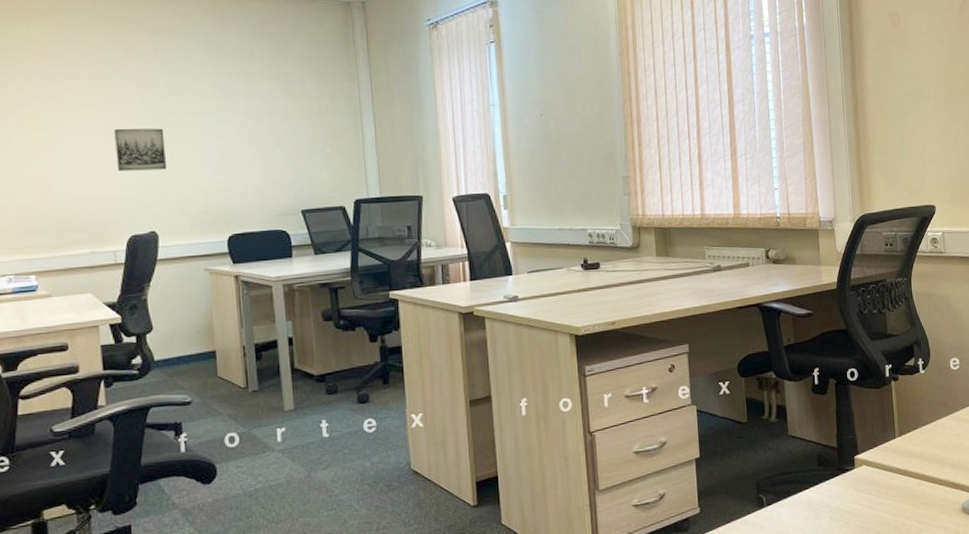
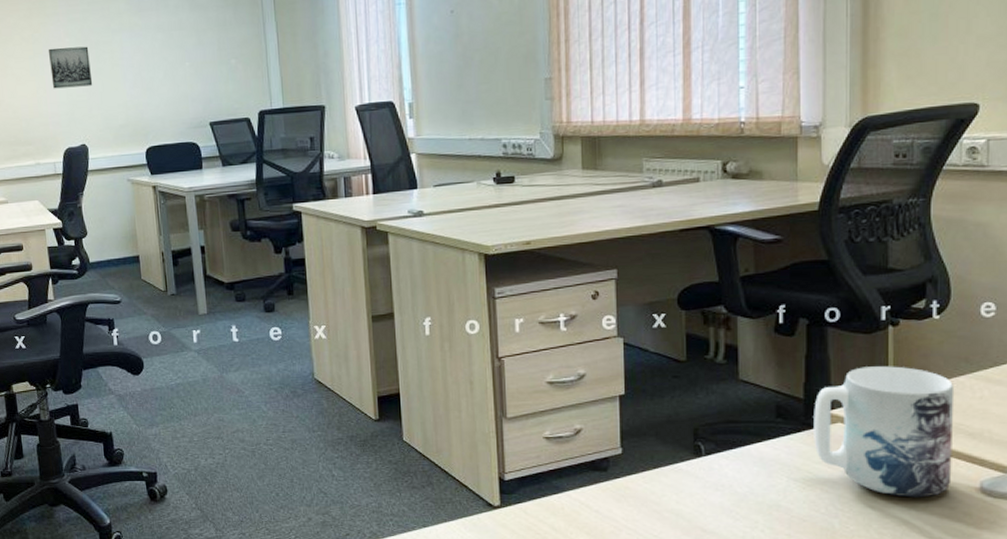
mug: none [845,414,944,524] -> present [814,366,955,498]

